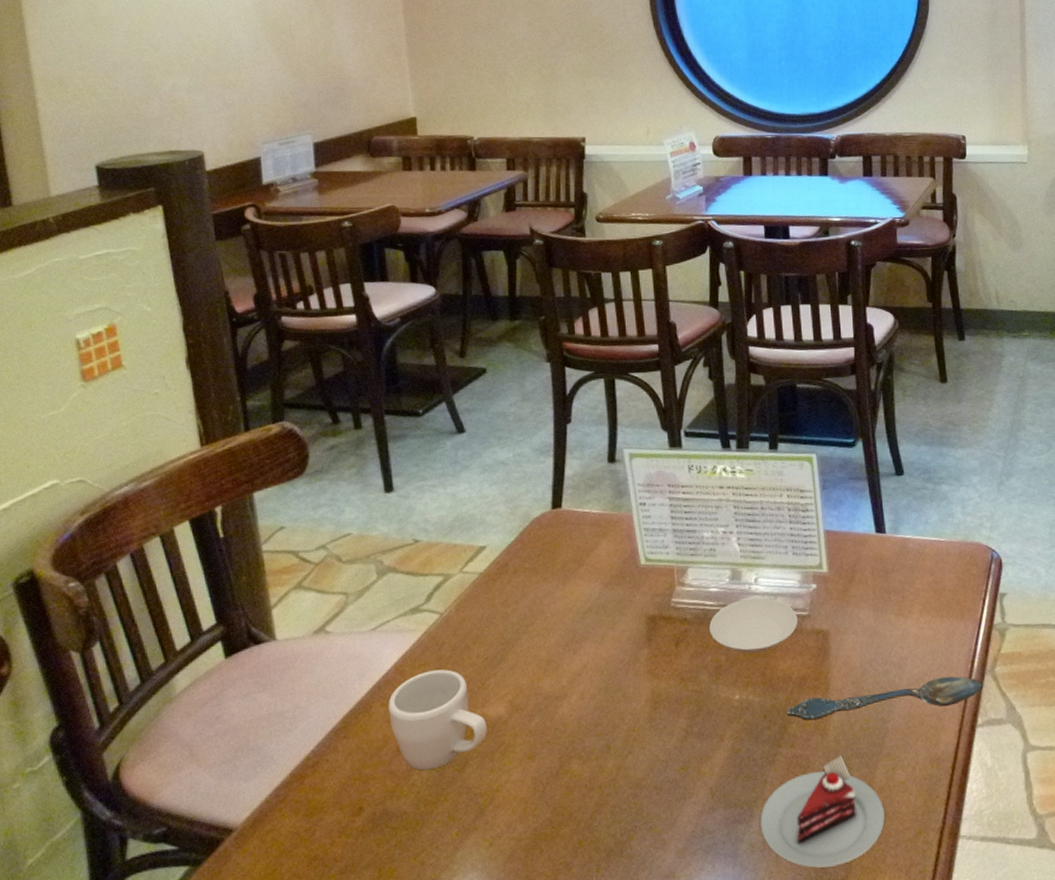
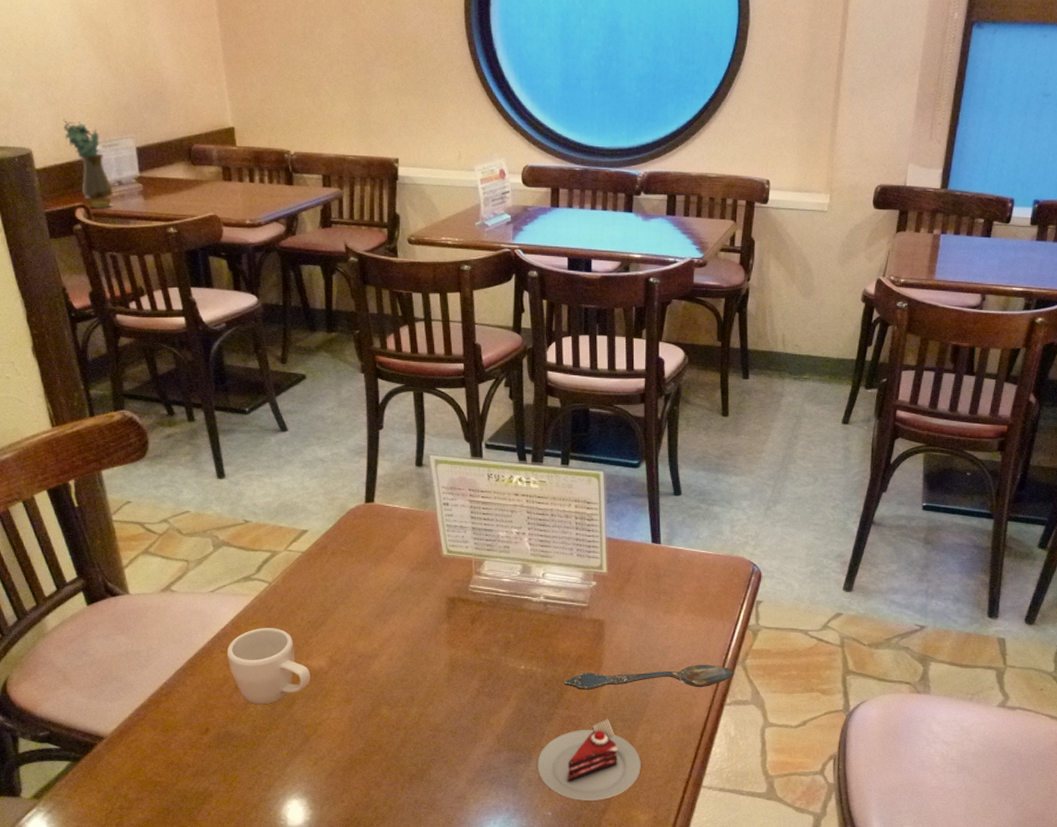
vase: none [239,119,288,207] -> present [63,119,114,209]
saucer: present [709,597,799,654] -> none [501,589,579,634]

